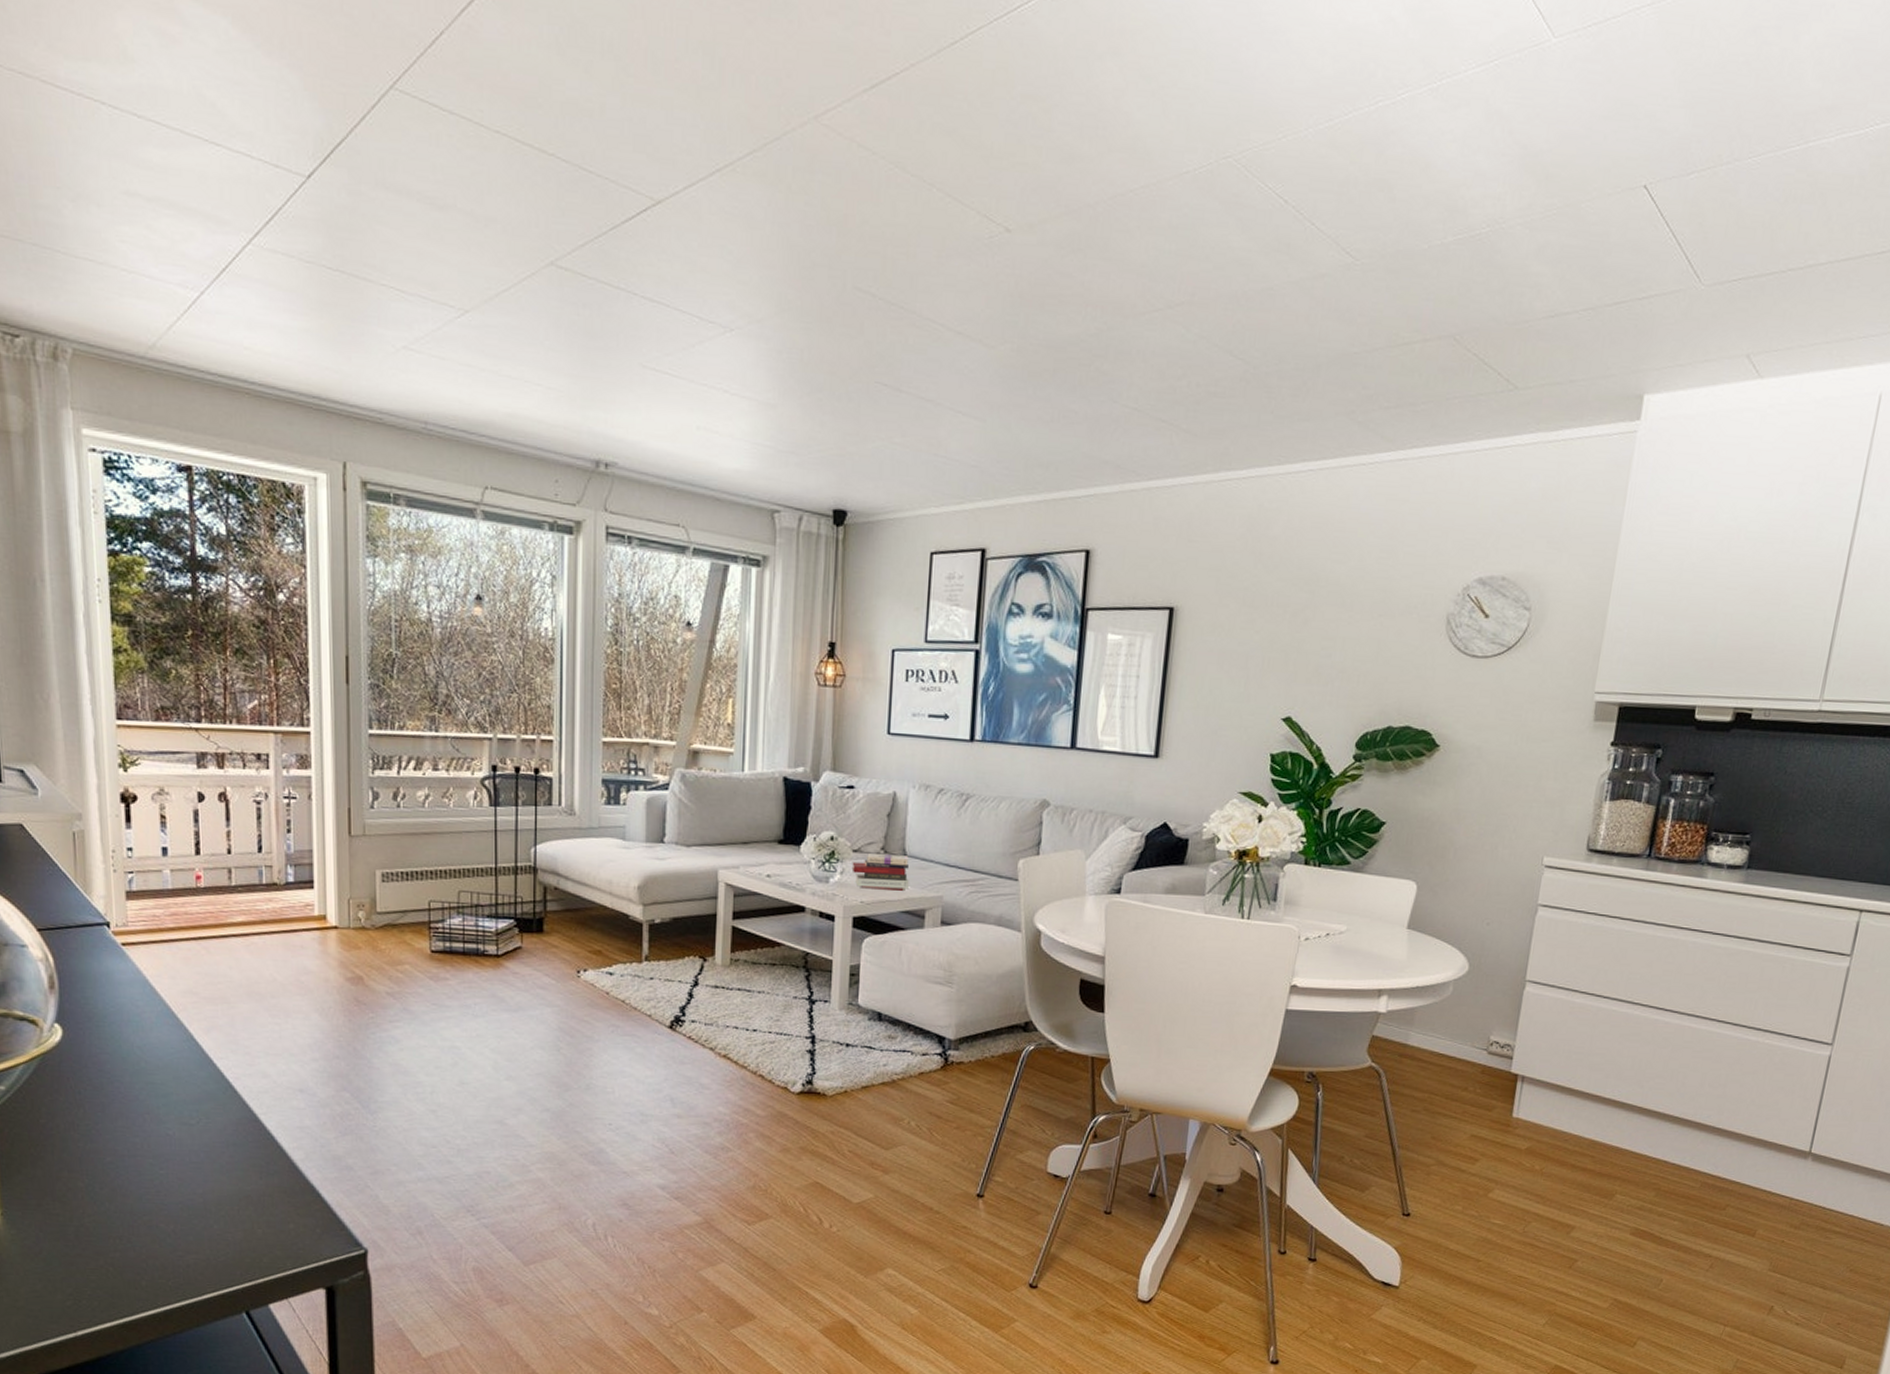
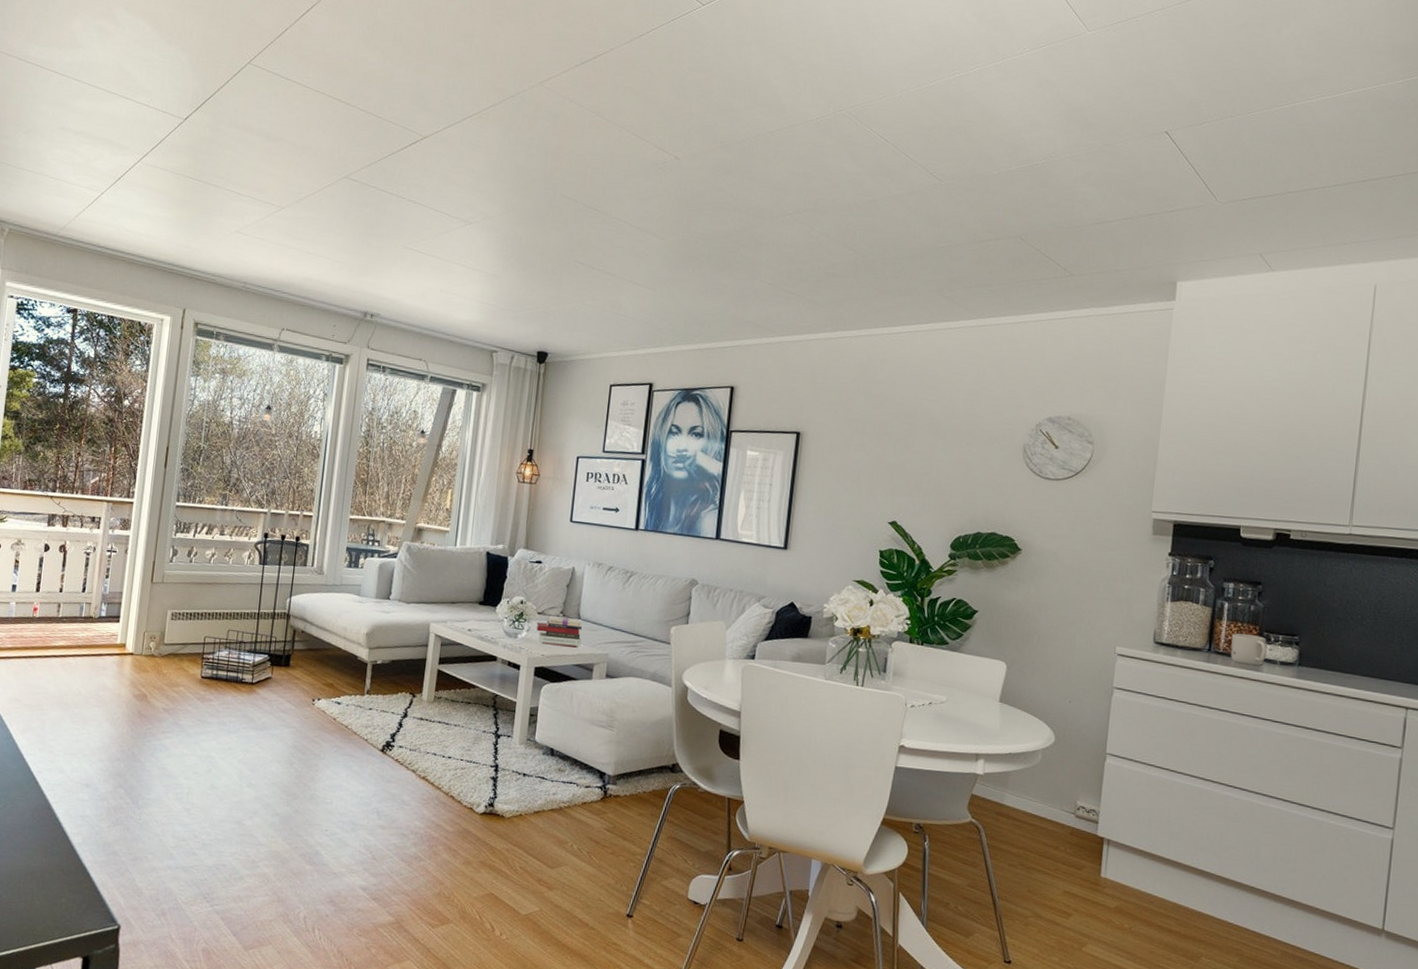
mug: none [1672,835,1715,872] -> present [1230,633,1268,667]

